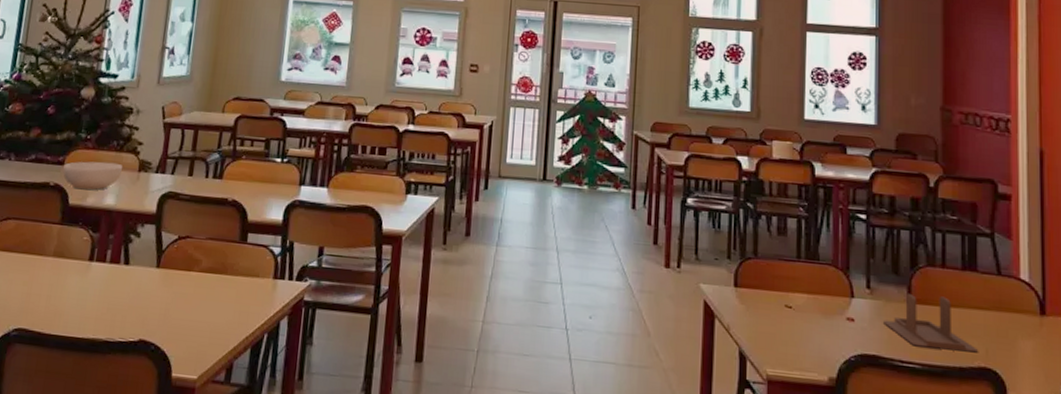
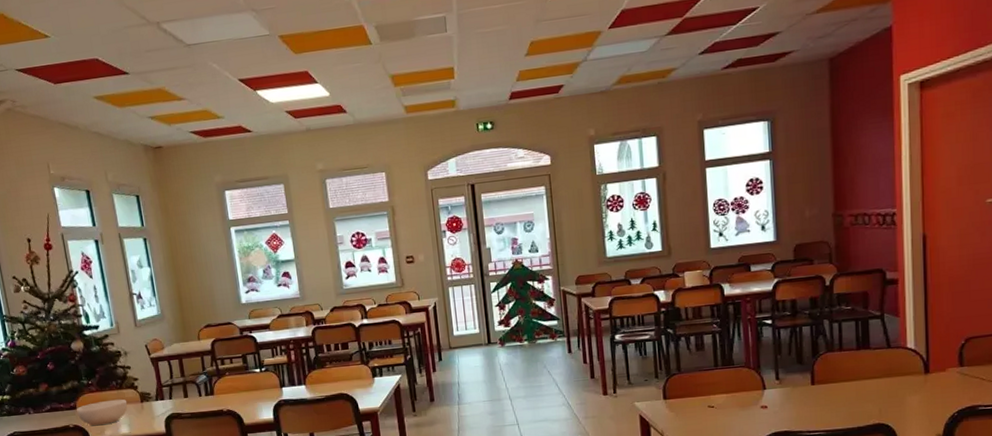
napkin holder: present [884,293,979,353] -> none [792,374,874,418]

